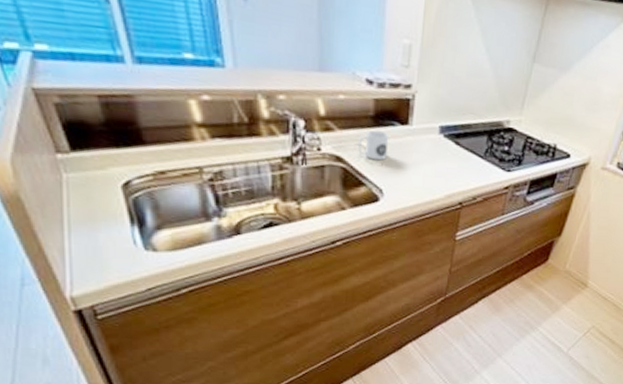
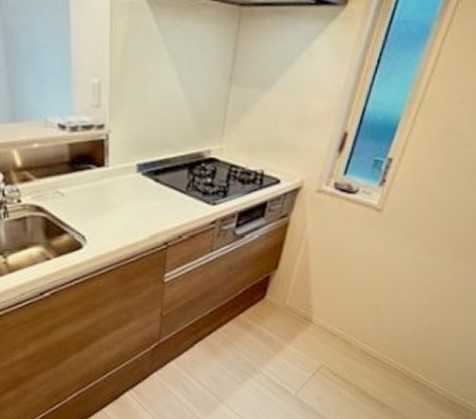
mug: present [357,130,389,161] -> none [55,175,87,207]

